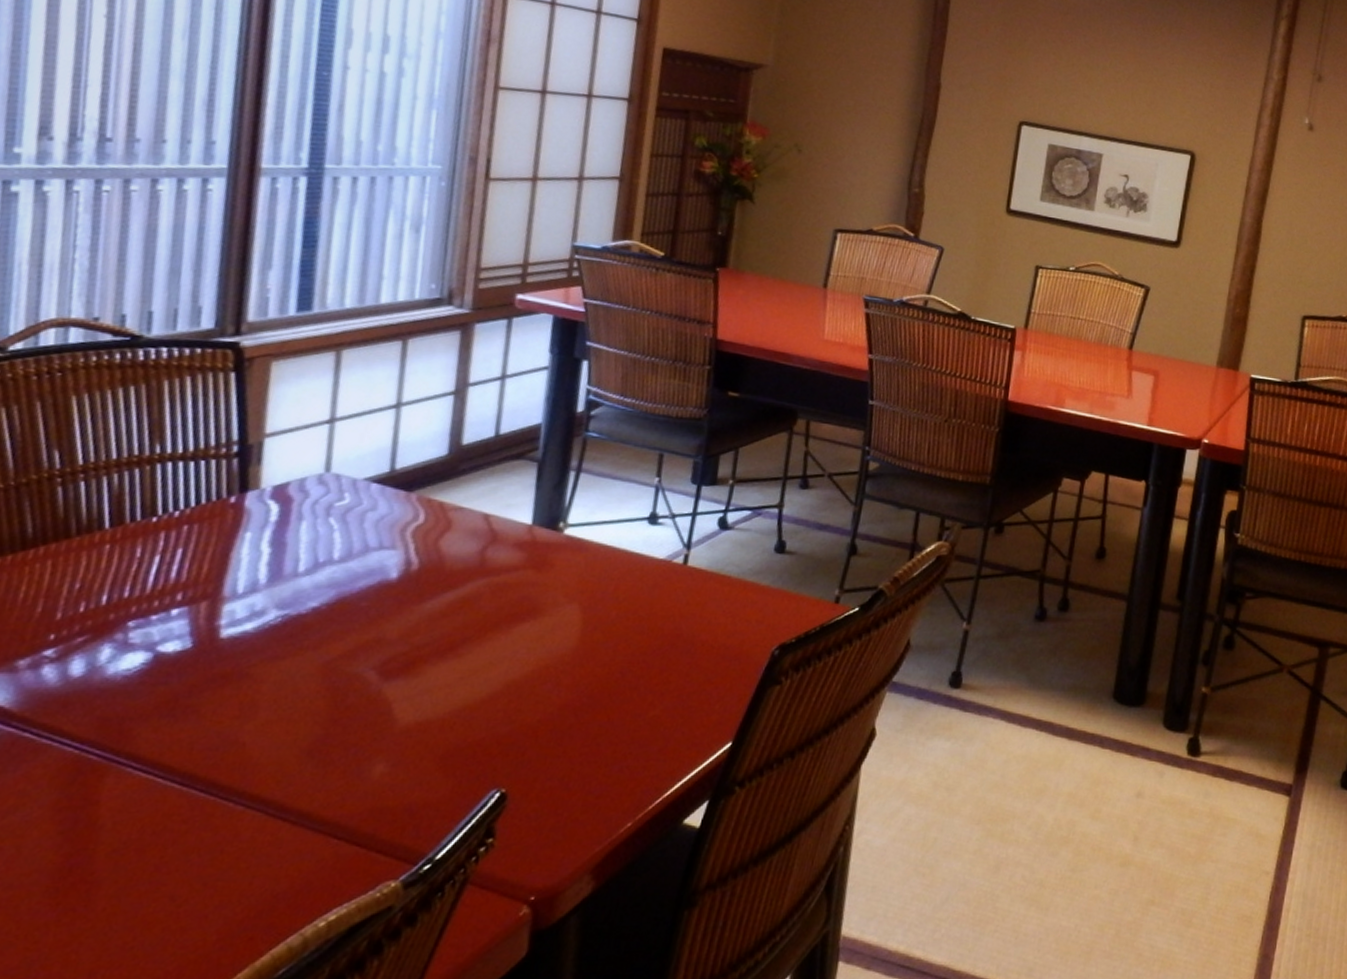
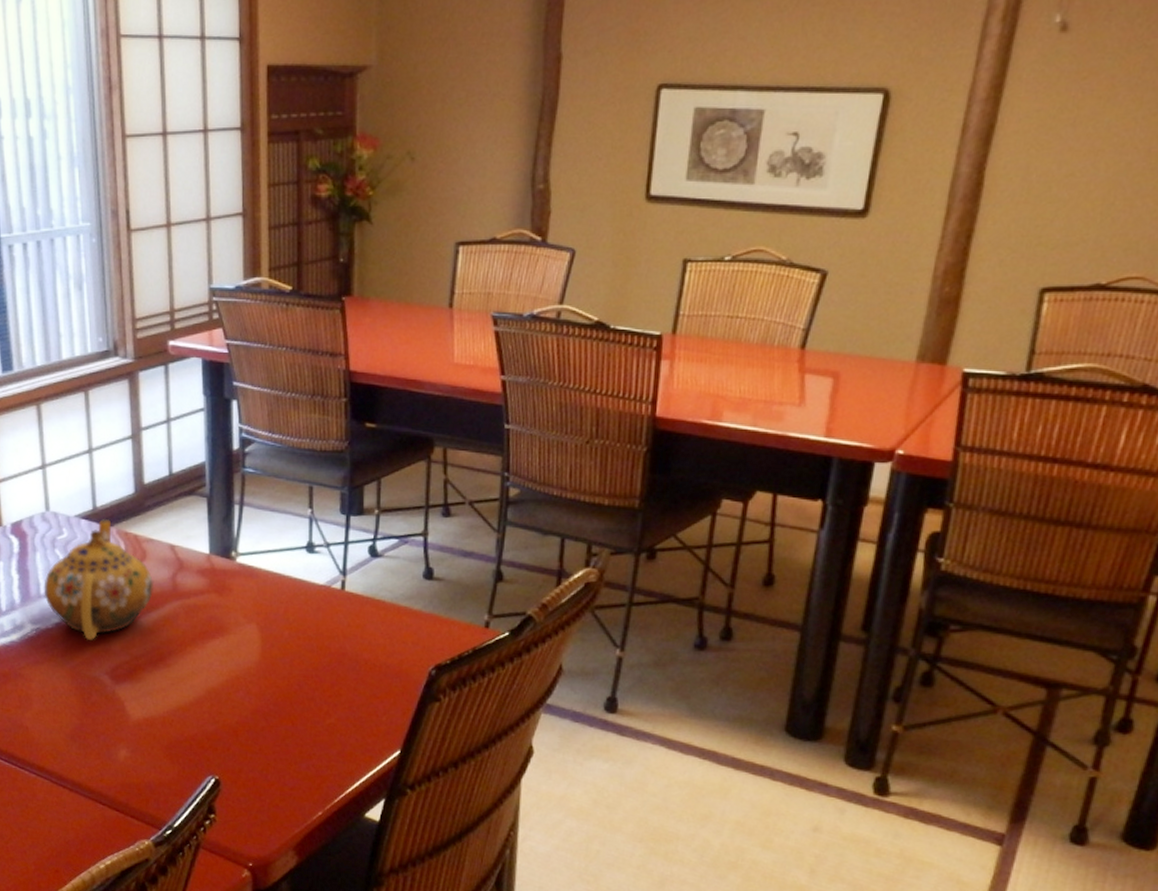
teapot: none [302,482,457,628] -> present [44,518,154,640]

